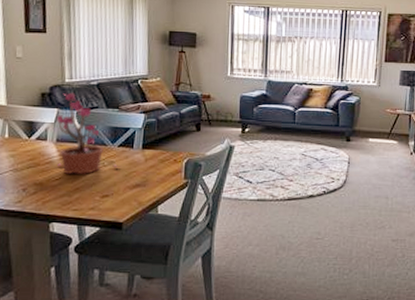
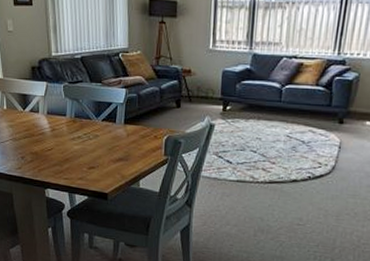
potted plant: present [56,92,122,174] -> none [45,66,106,146]

